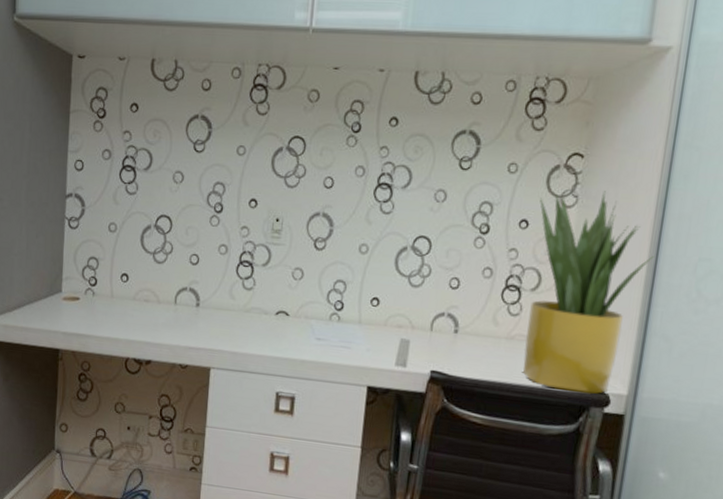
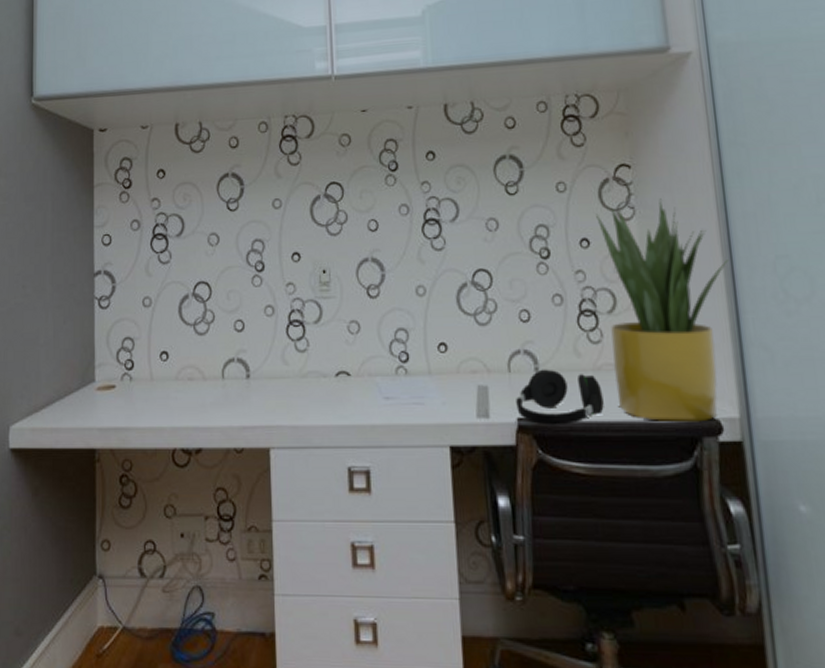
headphones: none [431,331,511,382] -> present [516,369,604,425]

